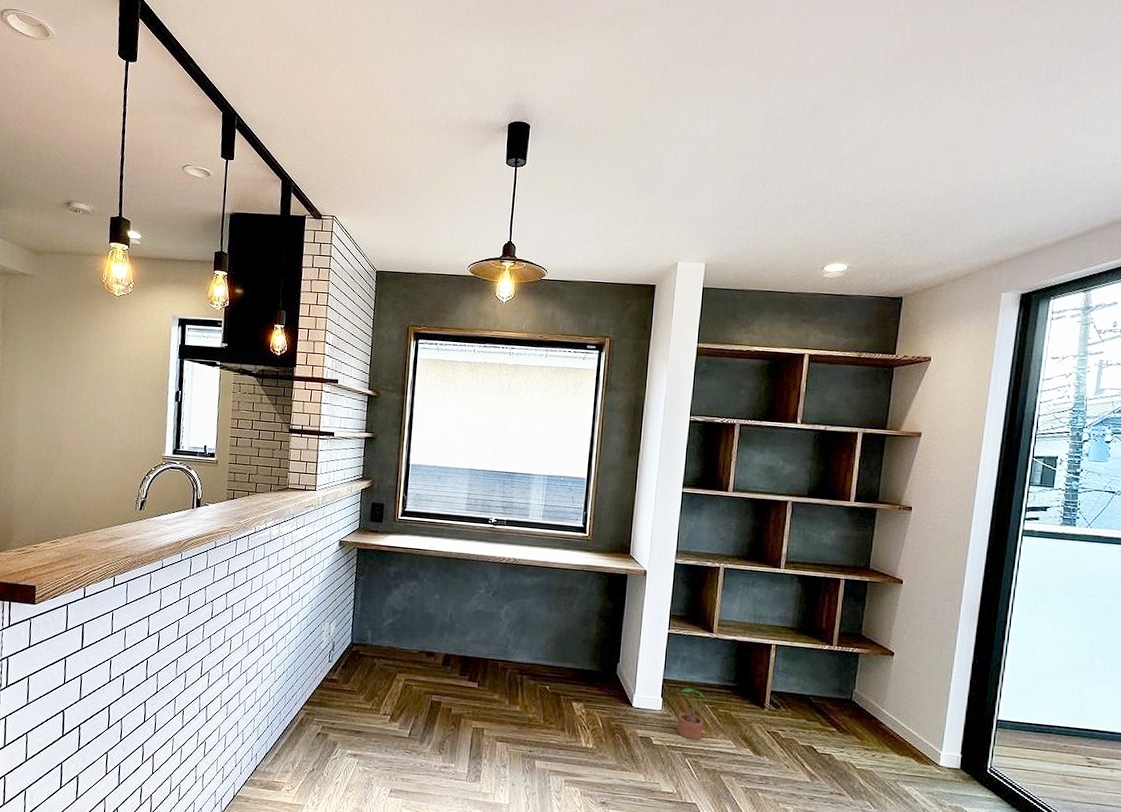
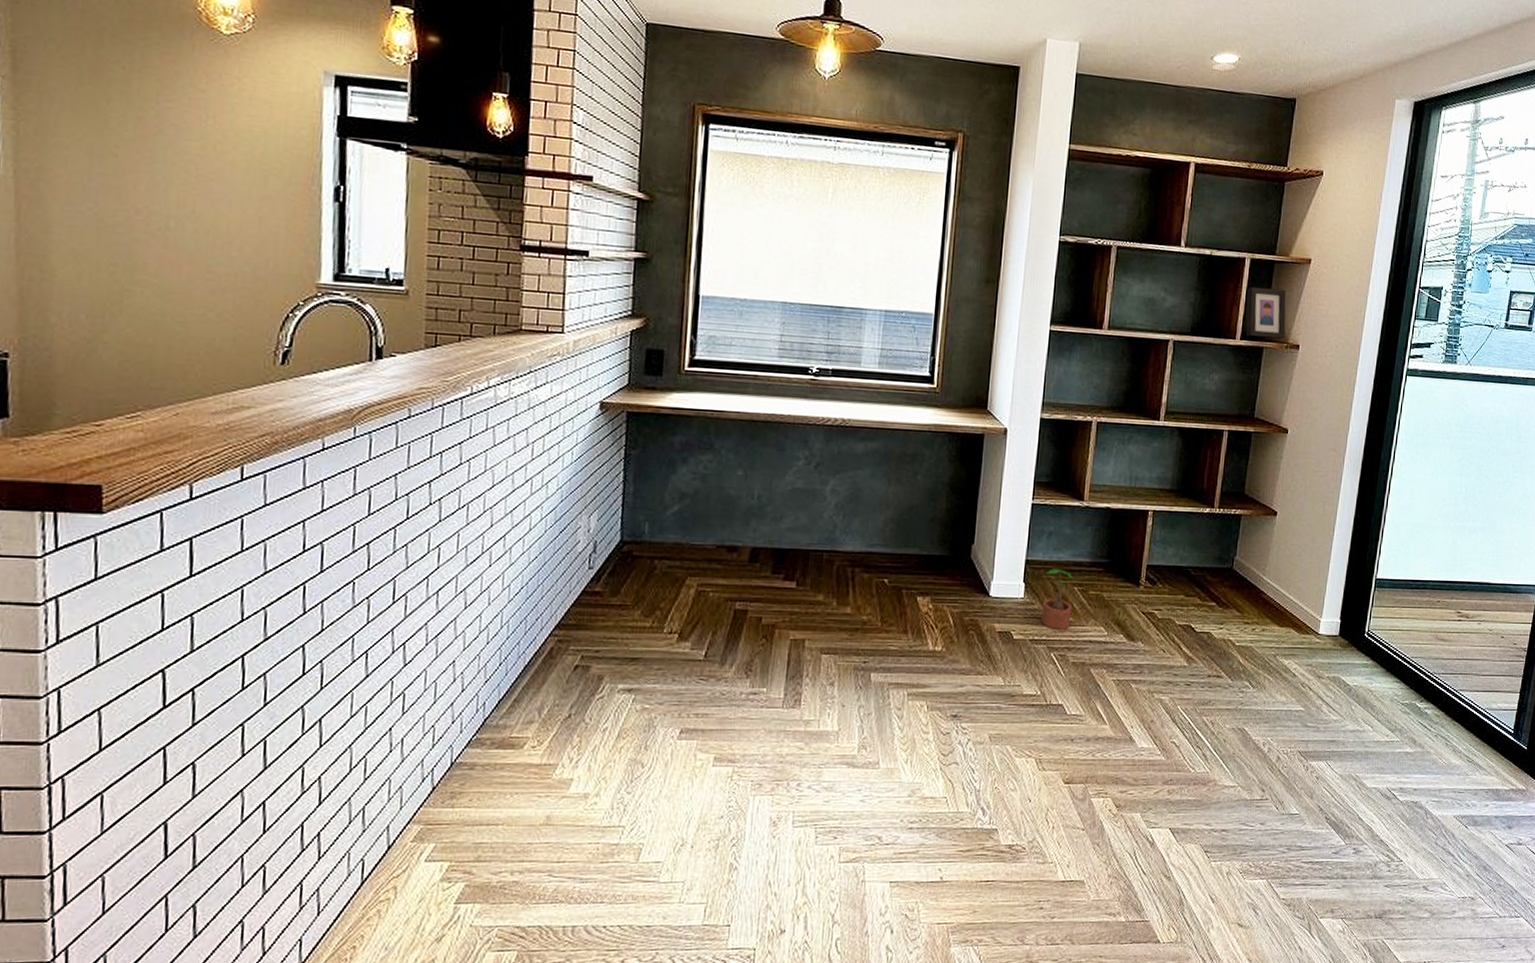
picture frame: none [859,457,898,502] -> present [1245,287,1286,340]

